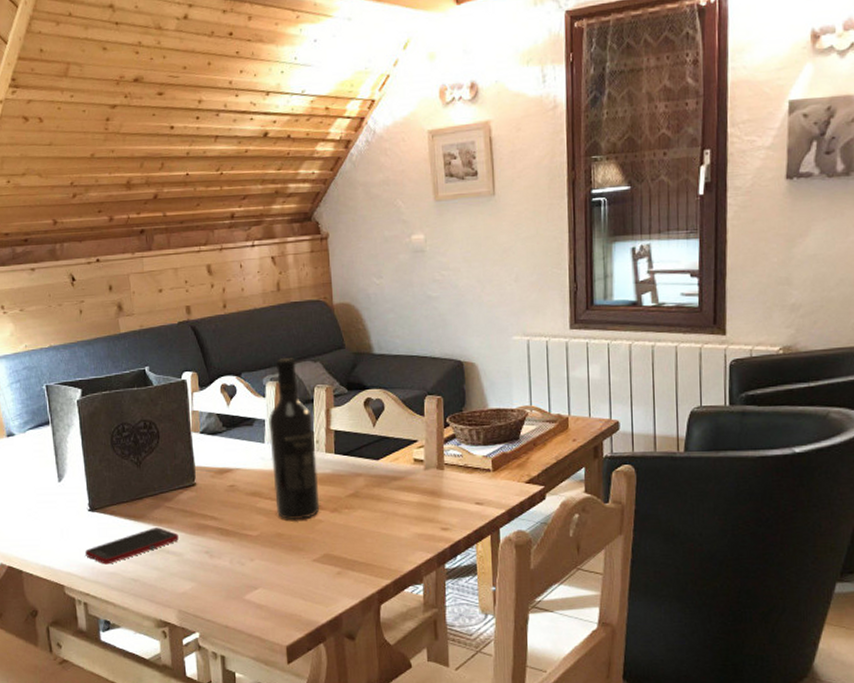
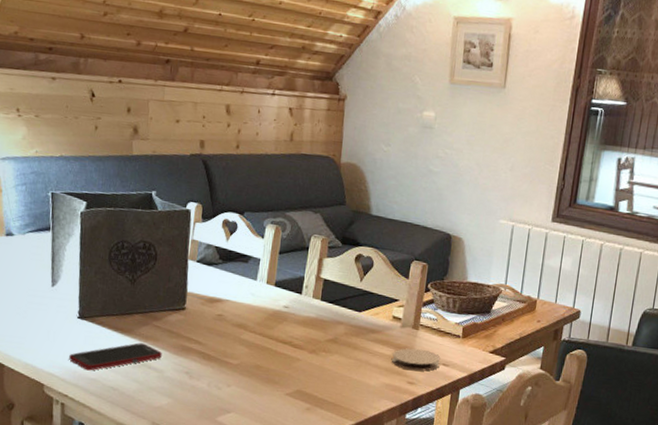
wine bottle: present [268,357,320,521] -> none [258,203,306,356]
coaster: none [420,490,473,514] -> present [392,348,441,371]

